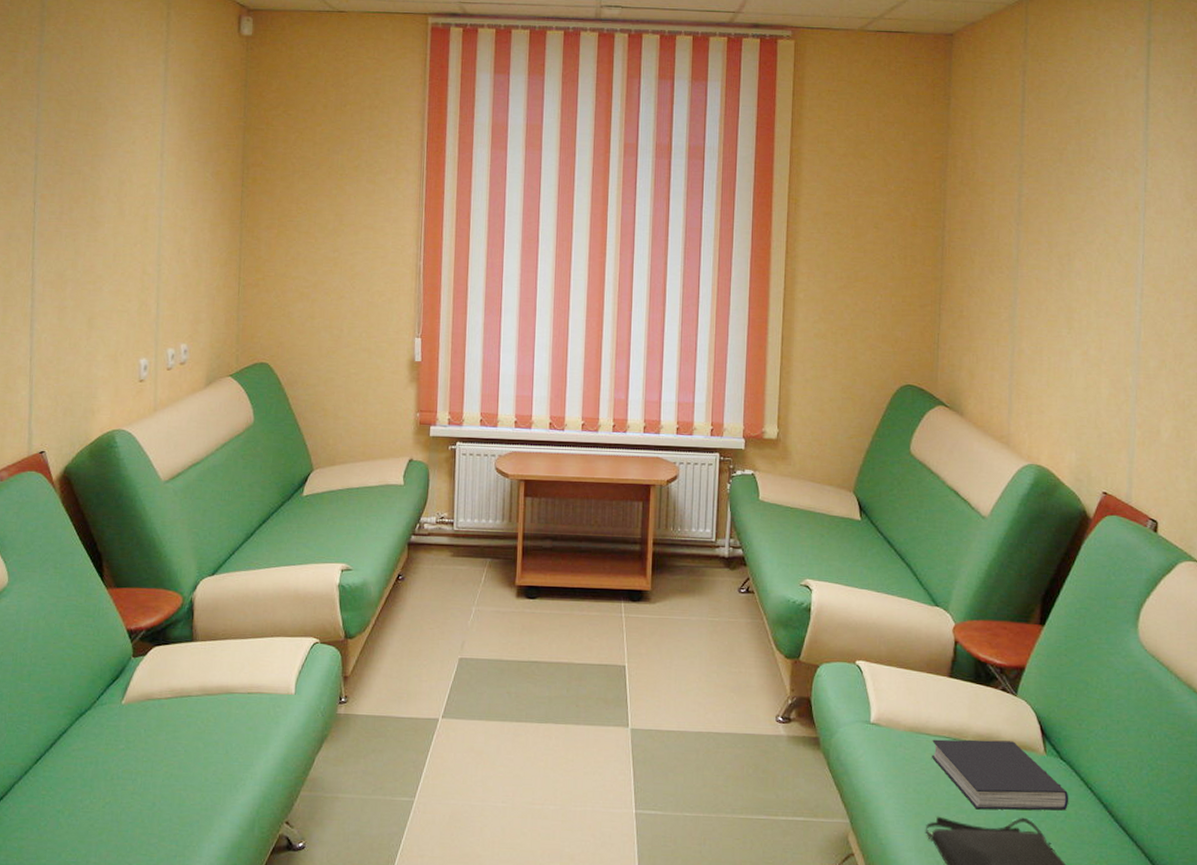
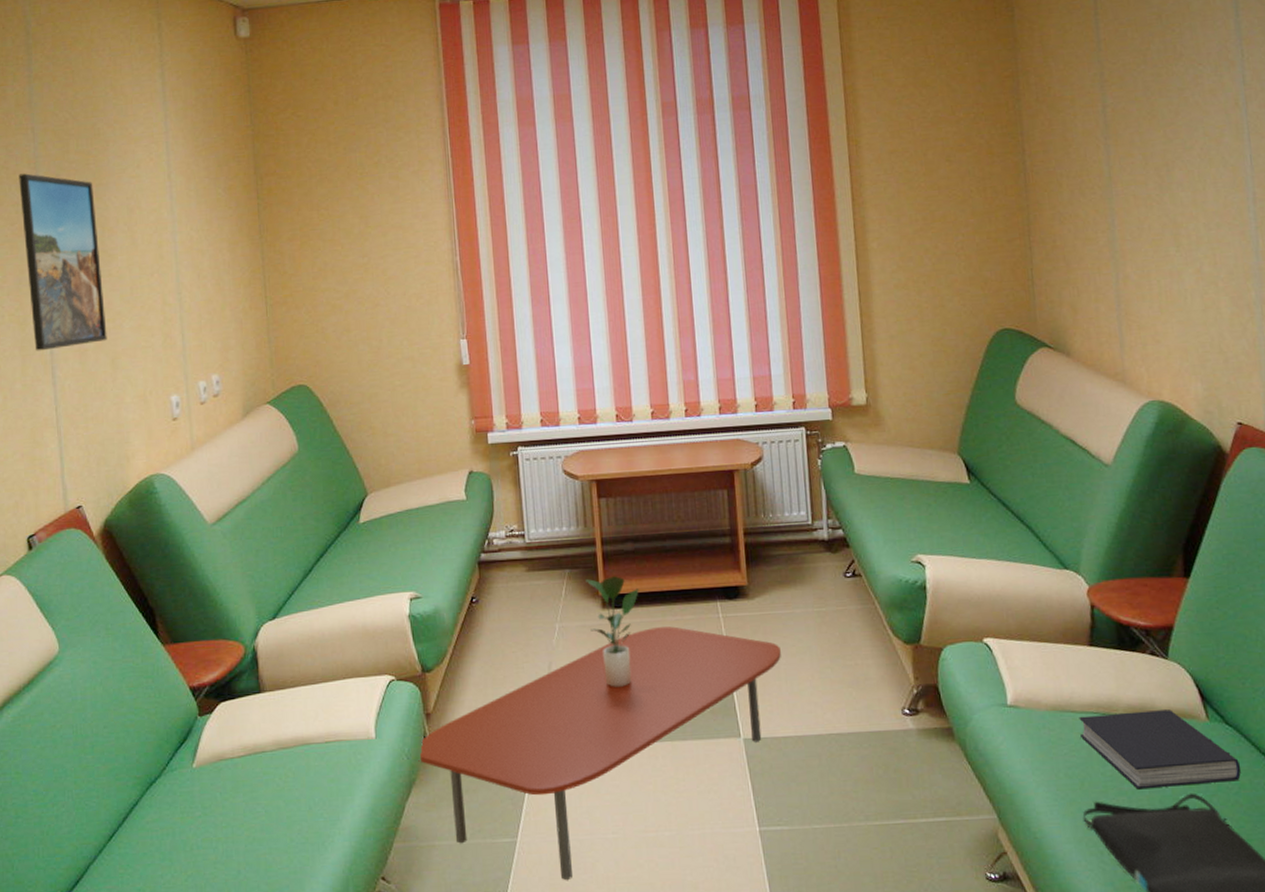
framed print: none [17,136,89,304] -> present [18,173,107,351]
coffee table: none [332,620,674,842] -> present [418,626,781,881]
potted plant: none [504,569,552,670] -> present [585,576,639,687]

